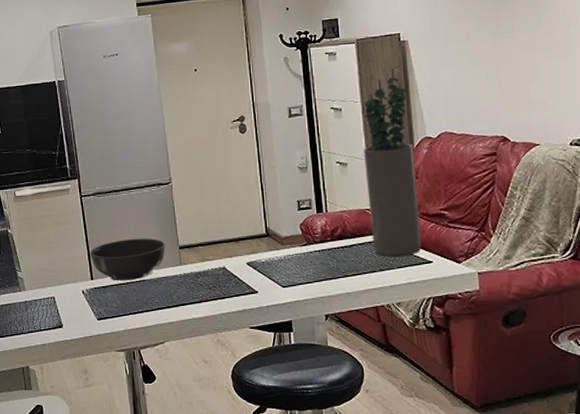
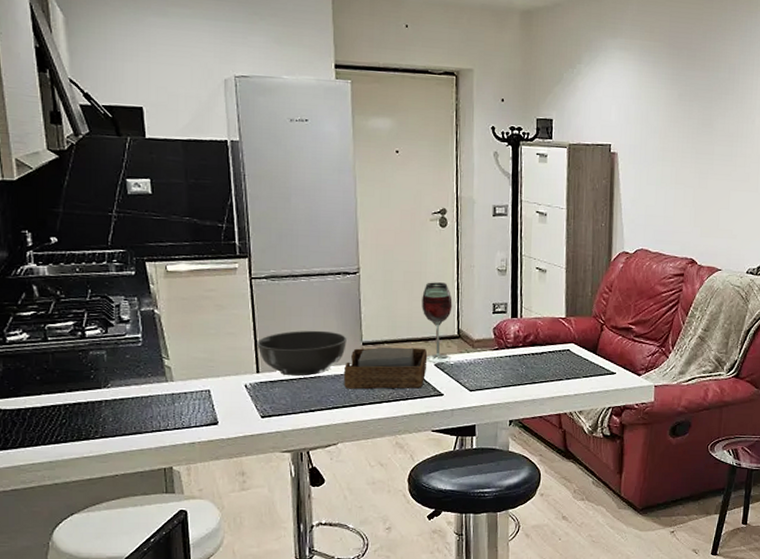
napkin holder: none [165,248,240,291] -> present [344,346,428,390]
wineglass: none [229,185,261,262] -> present [422,282,453,363]
vase: present [363,69,422,257] -> none [562,179,611,367]

